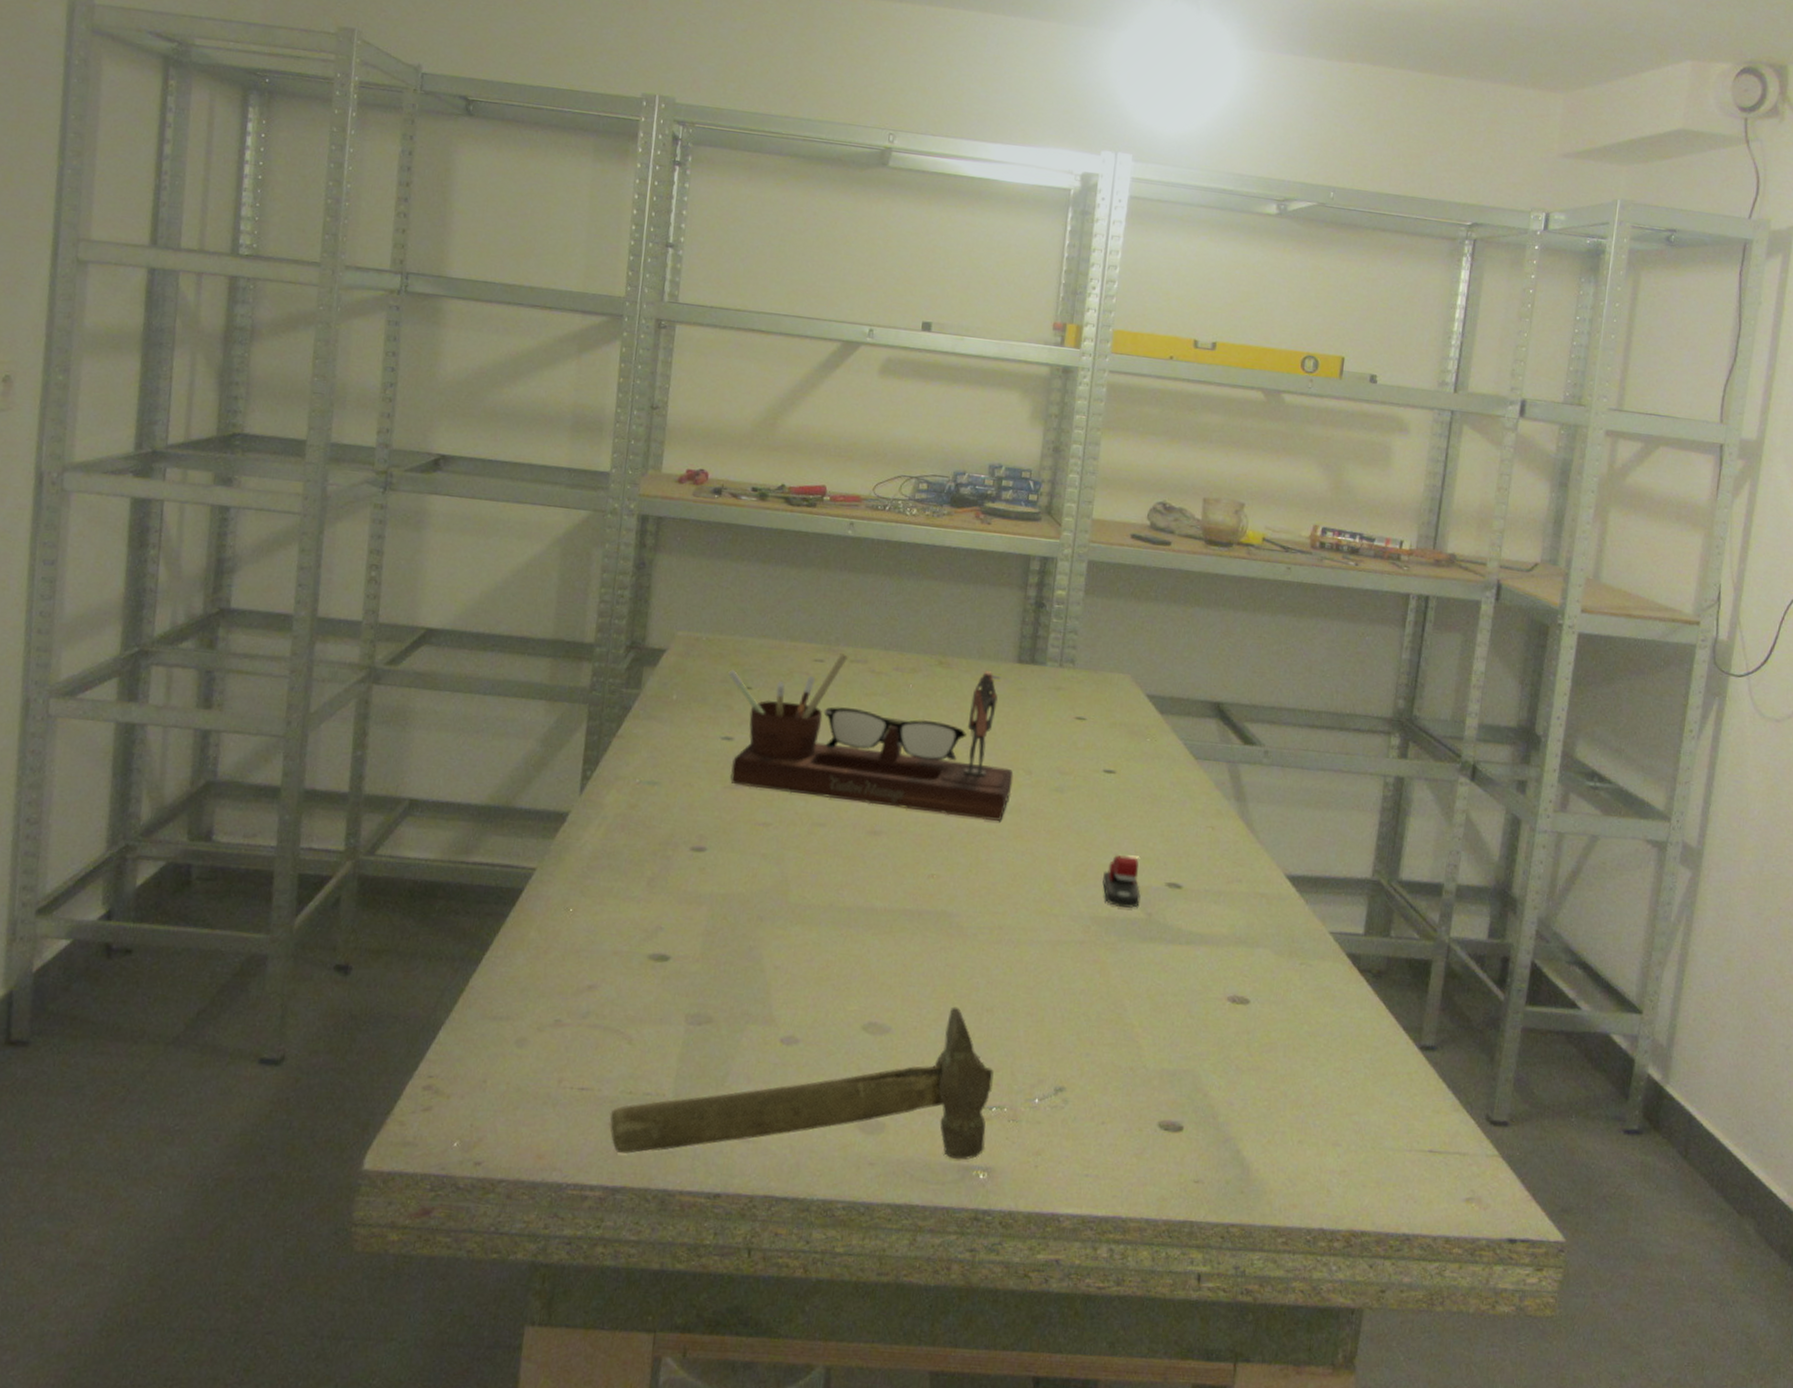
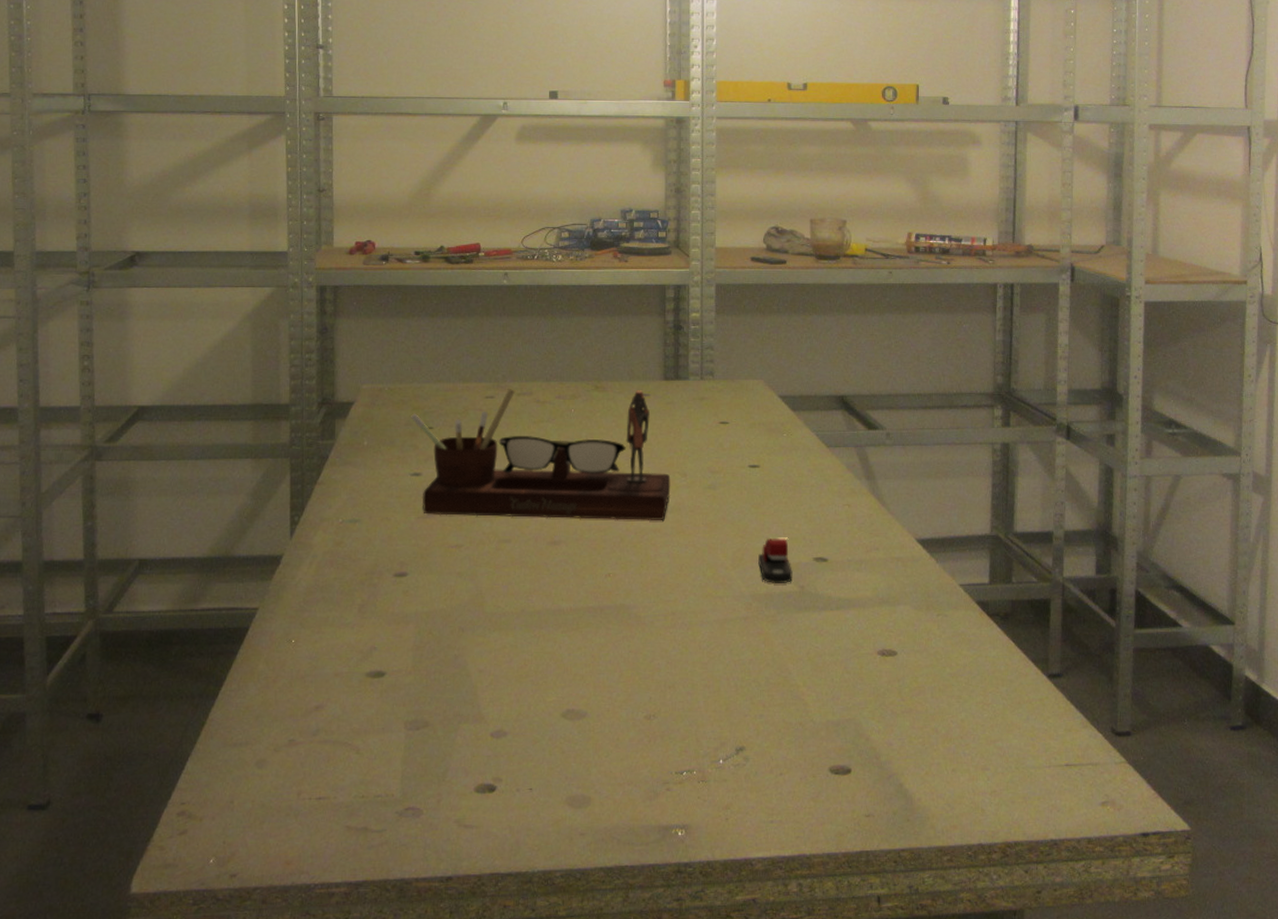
hammer: present [609,1006,994,1160] -> none [346,687,681,851]

